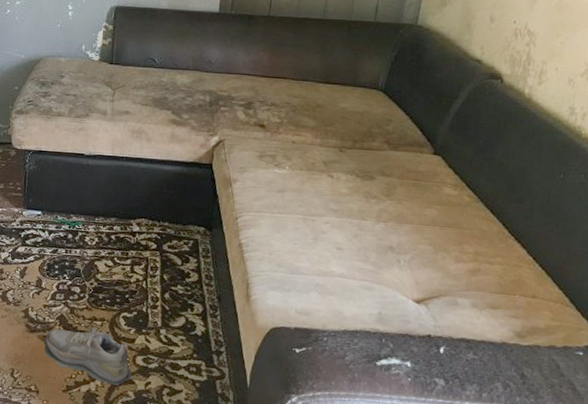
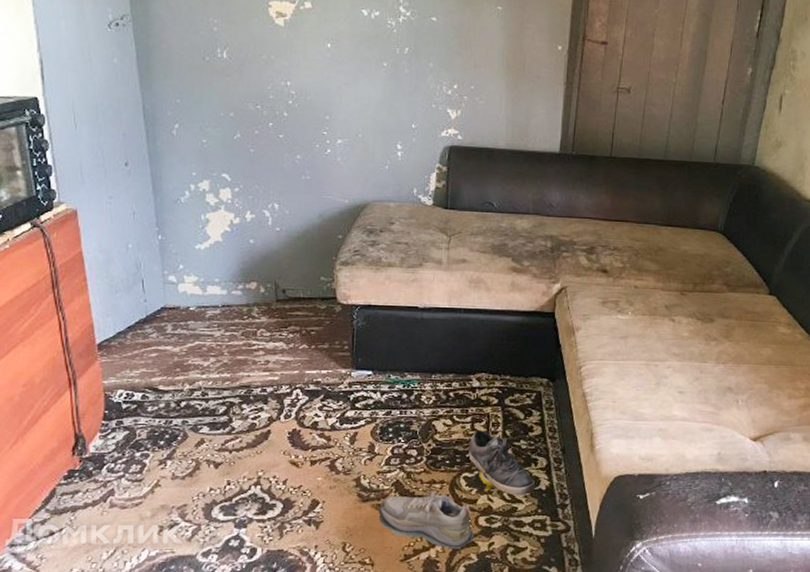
shoe: none [128,273,192,339] -> present [468,430,536,496]

